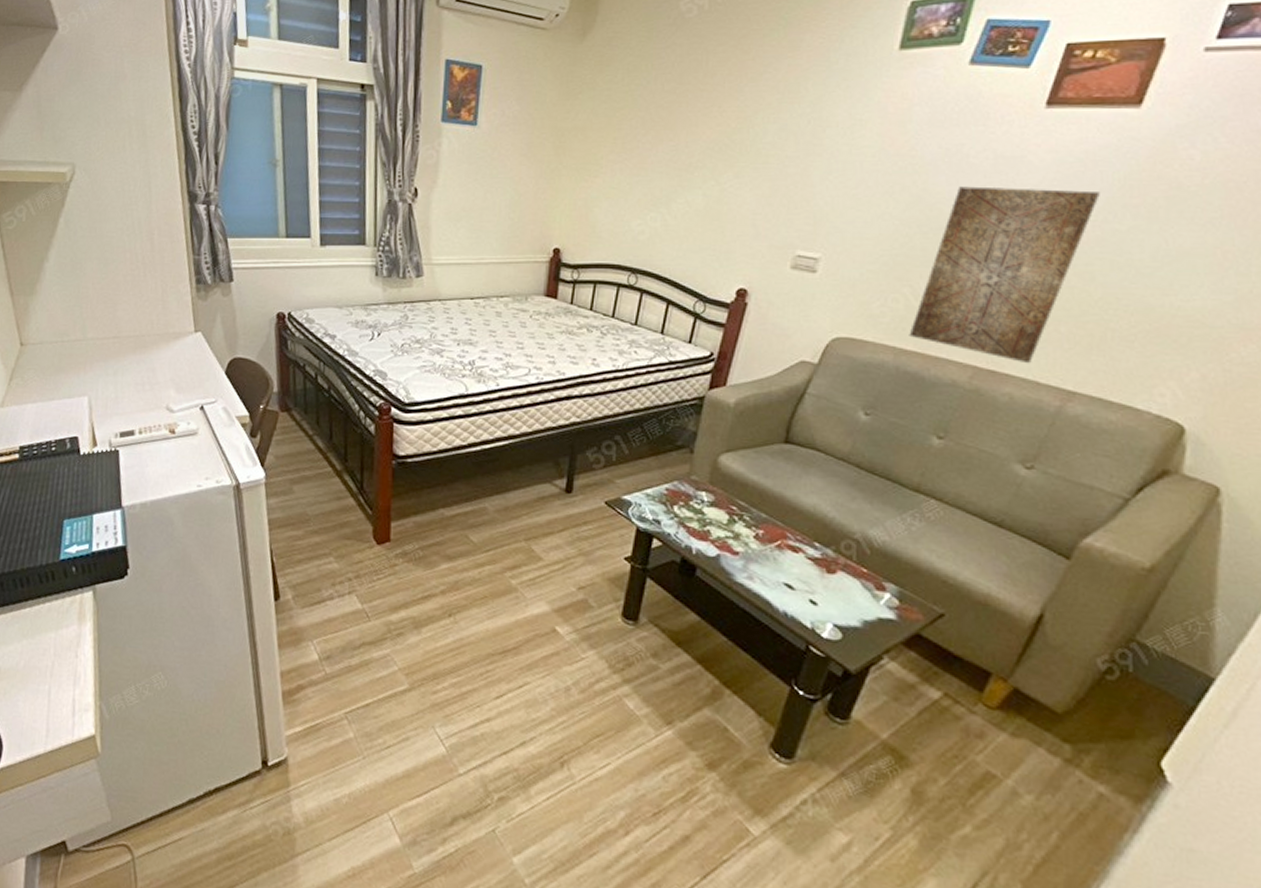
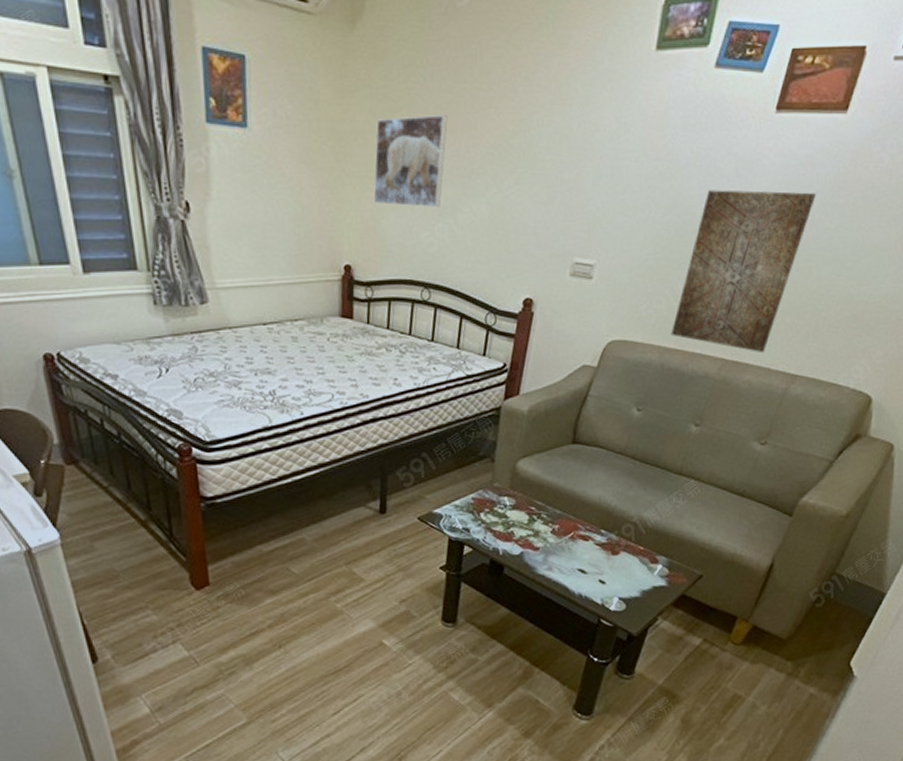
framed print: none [588,113,669,198] -> present [373,115,448,208]

